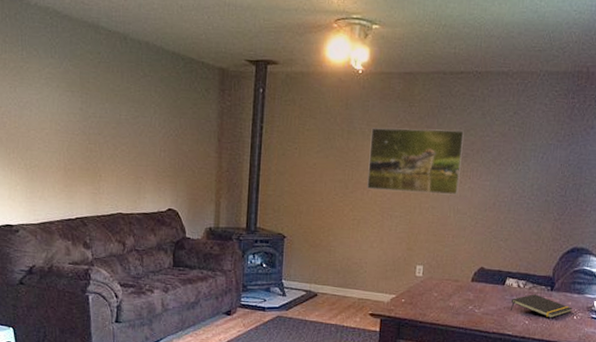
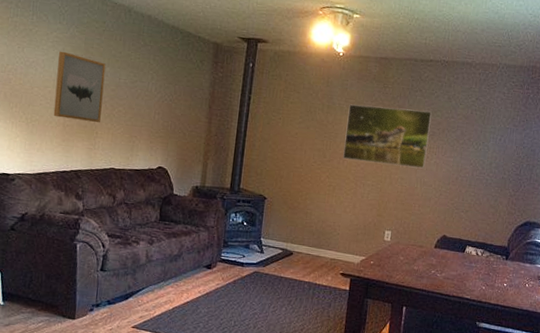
wall art: none [53,88,104,164] -> present [53,51,106,122]
notepad: present [510,294,573,318] -> none [468,262,525,285]

